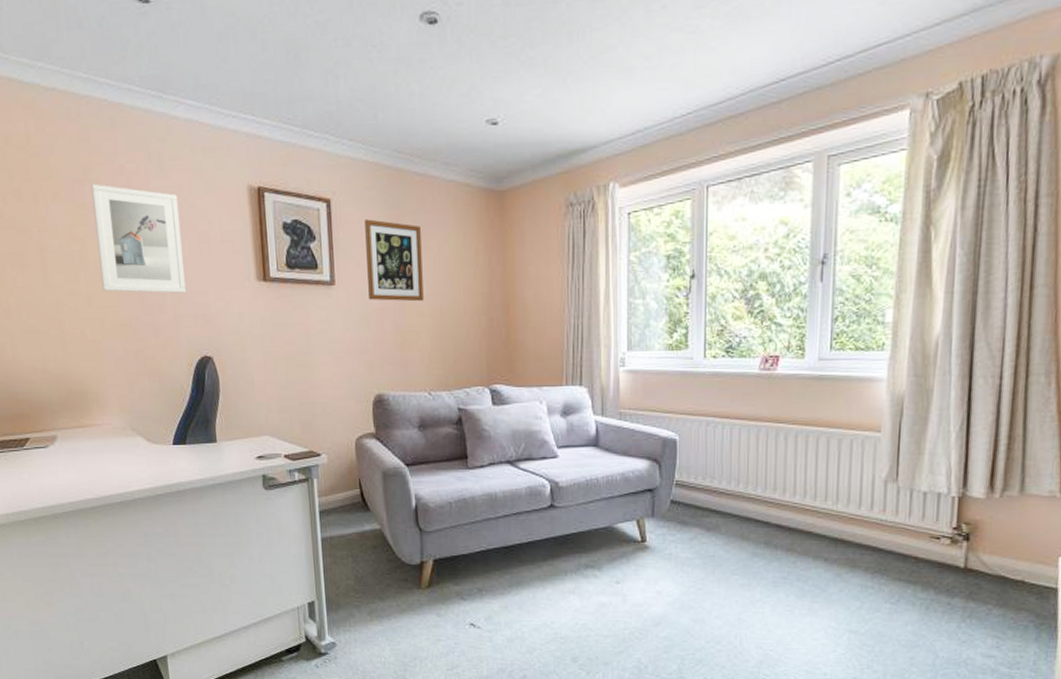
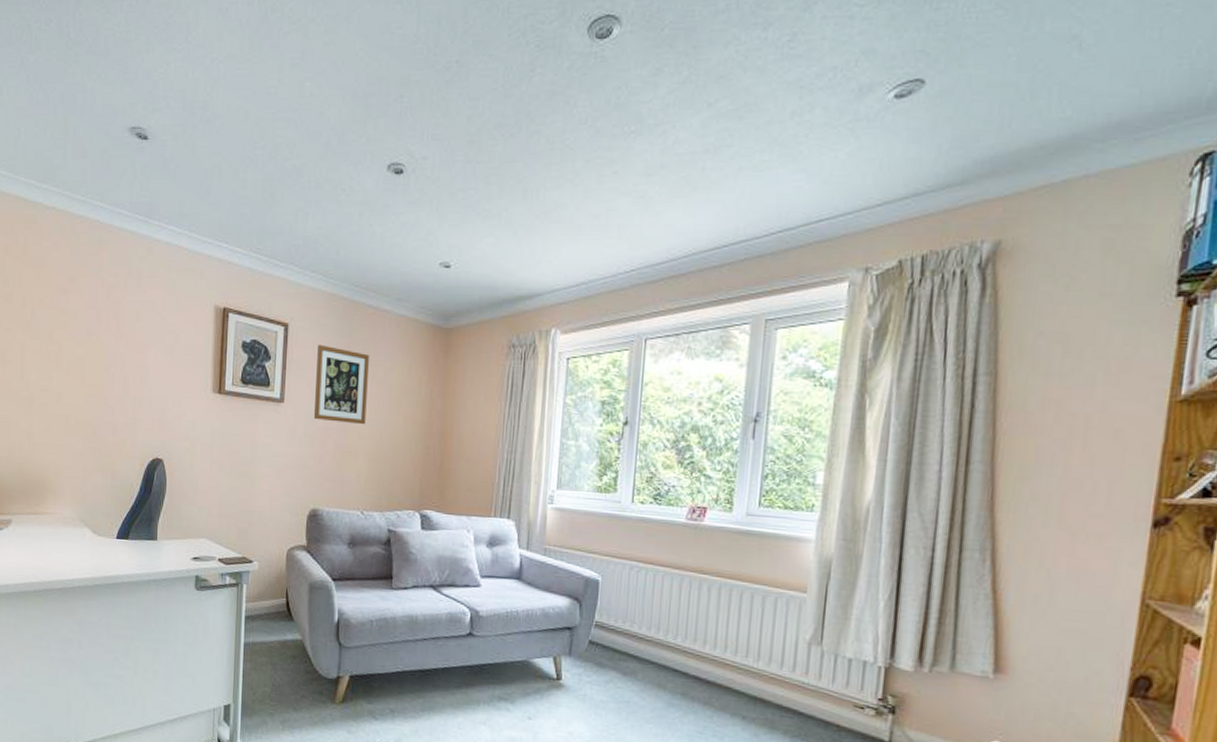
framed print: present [91,184,187,293] -> none [72,293,150,398]

